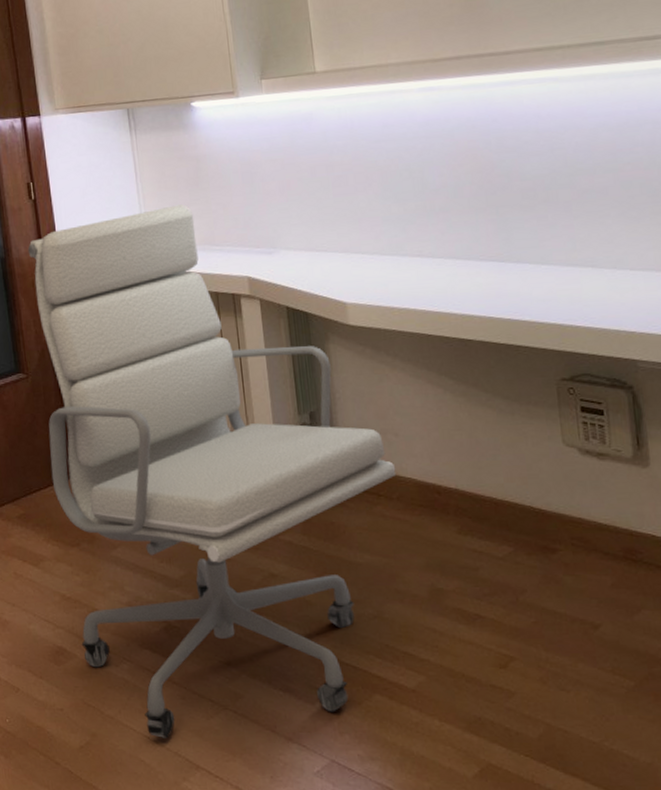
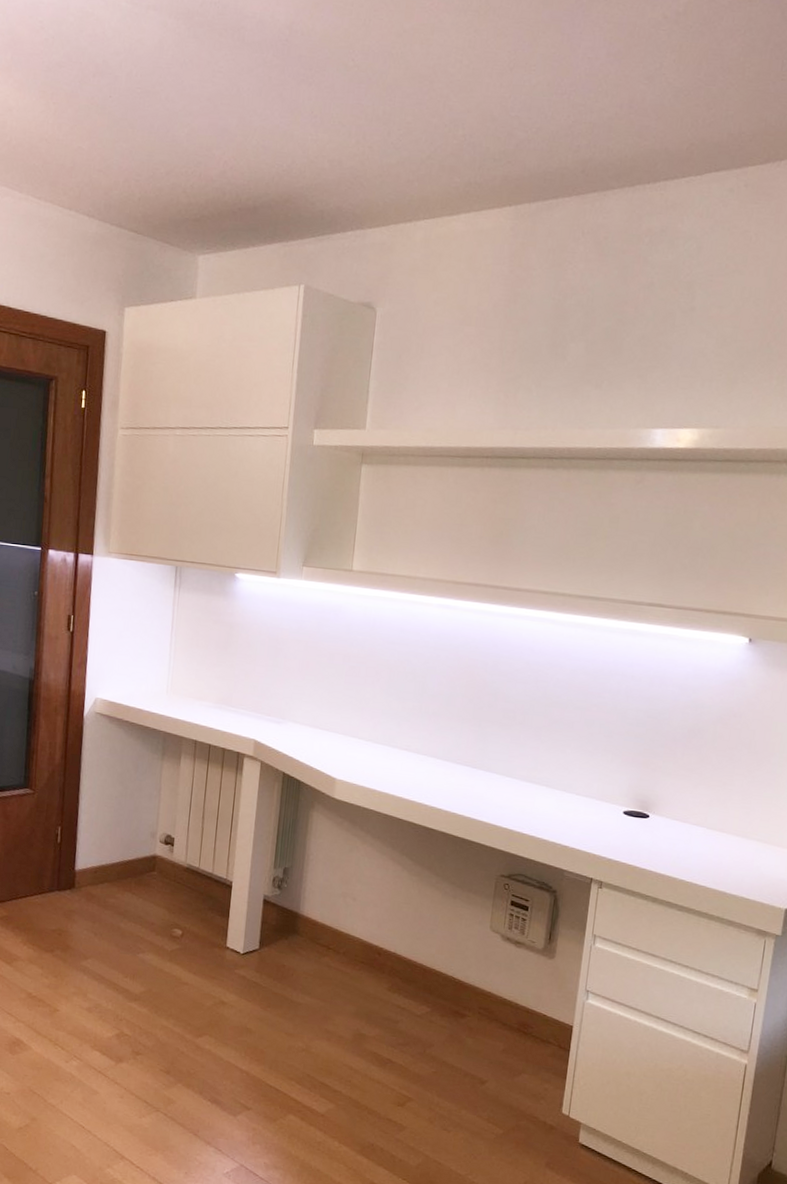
office chair: present [27,204,397,738] -> none [38,663,348,1130]

